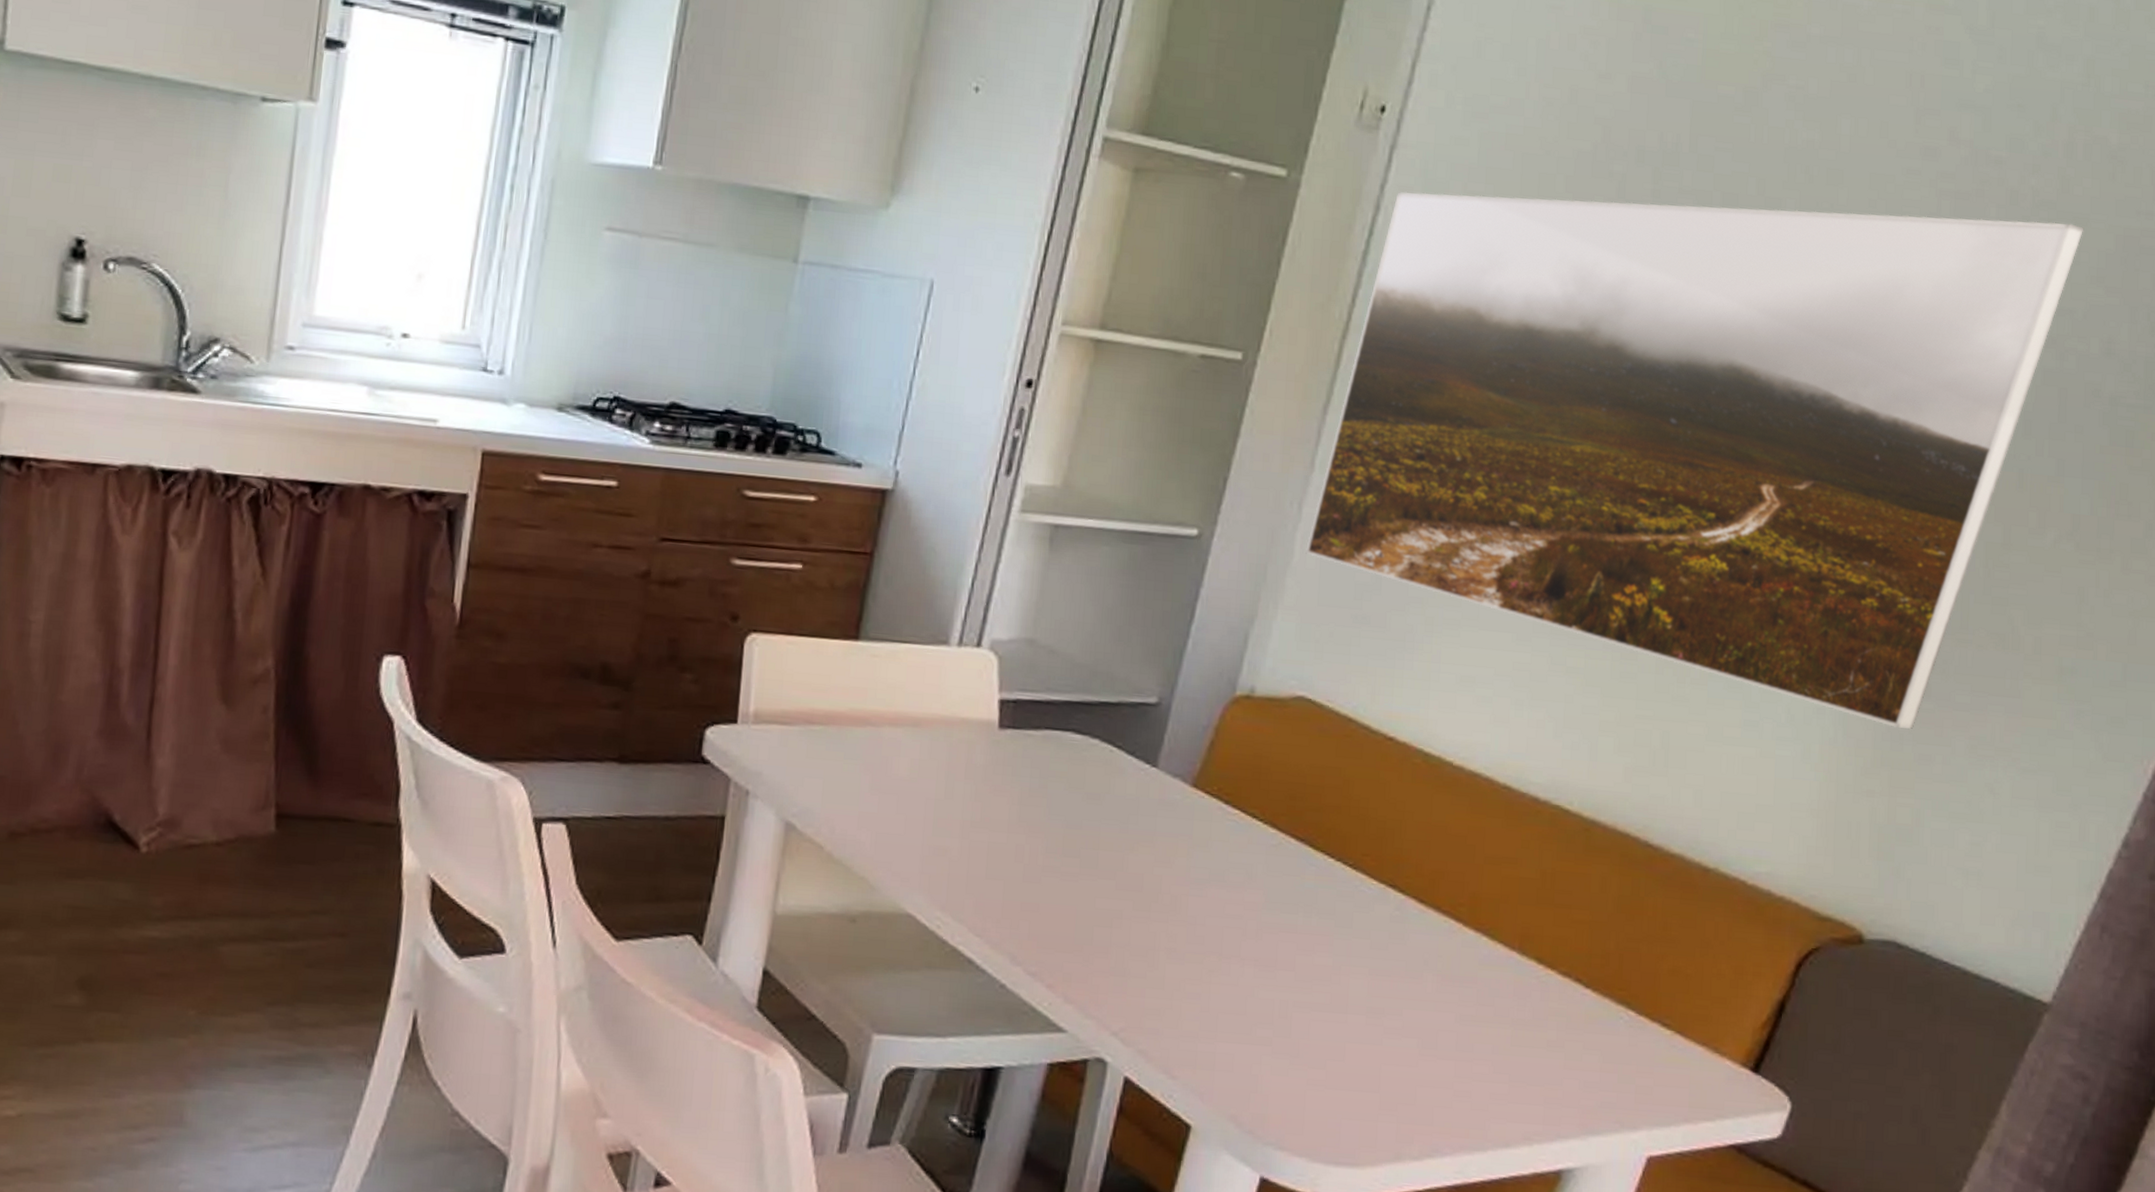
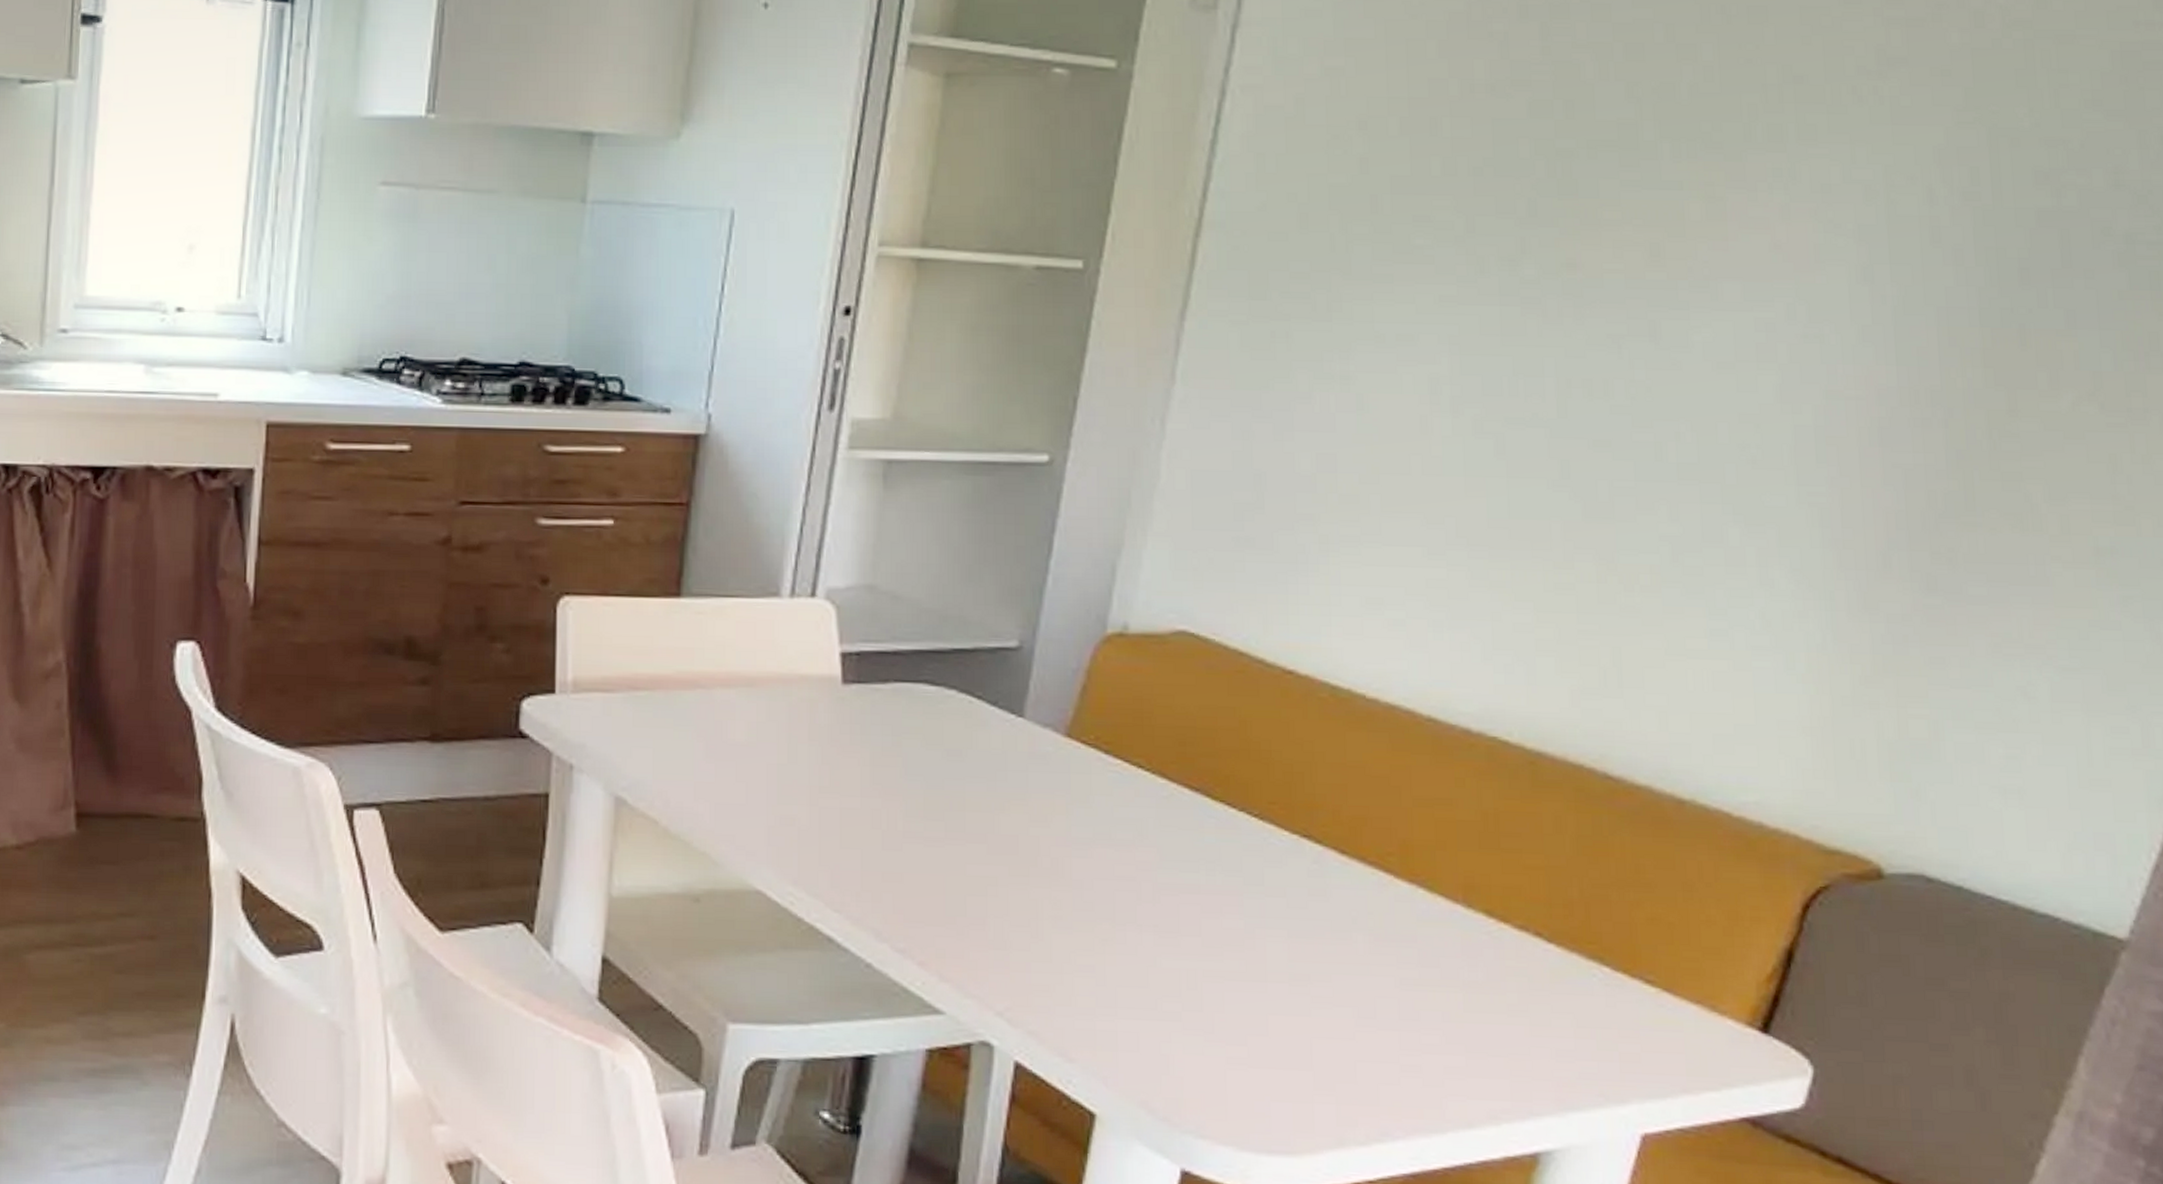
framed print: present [1306,191,2084,730] -> none [1173,43,2071,630]

